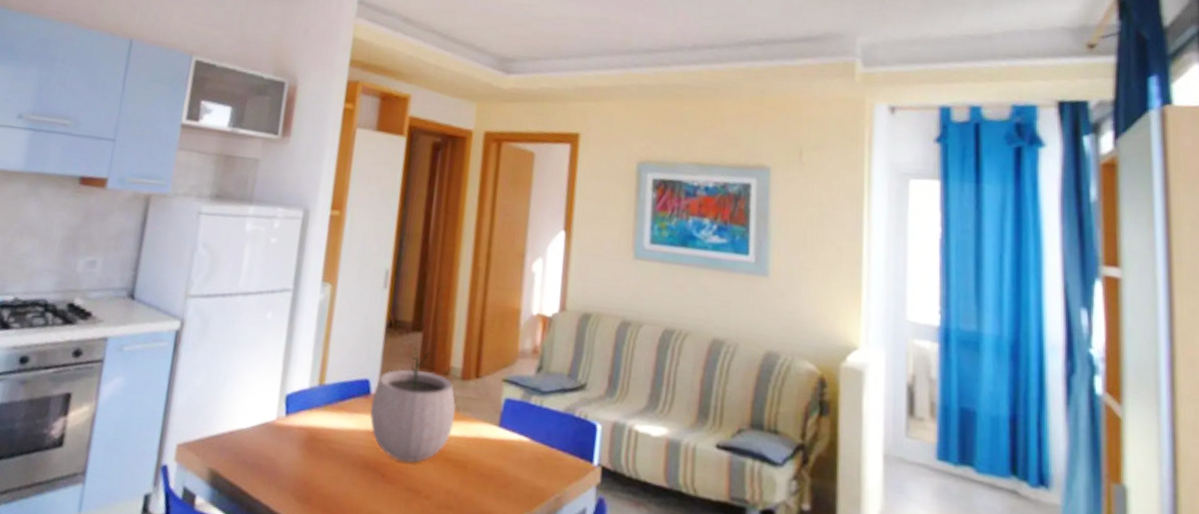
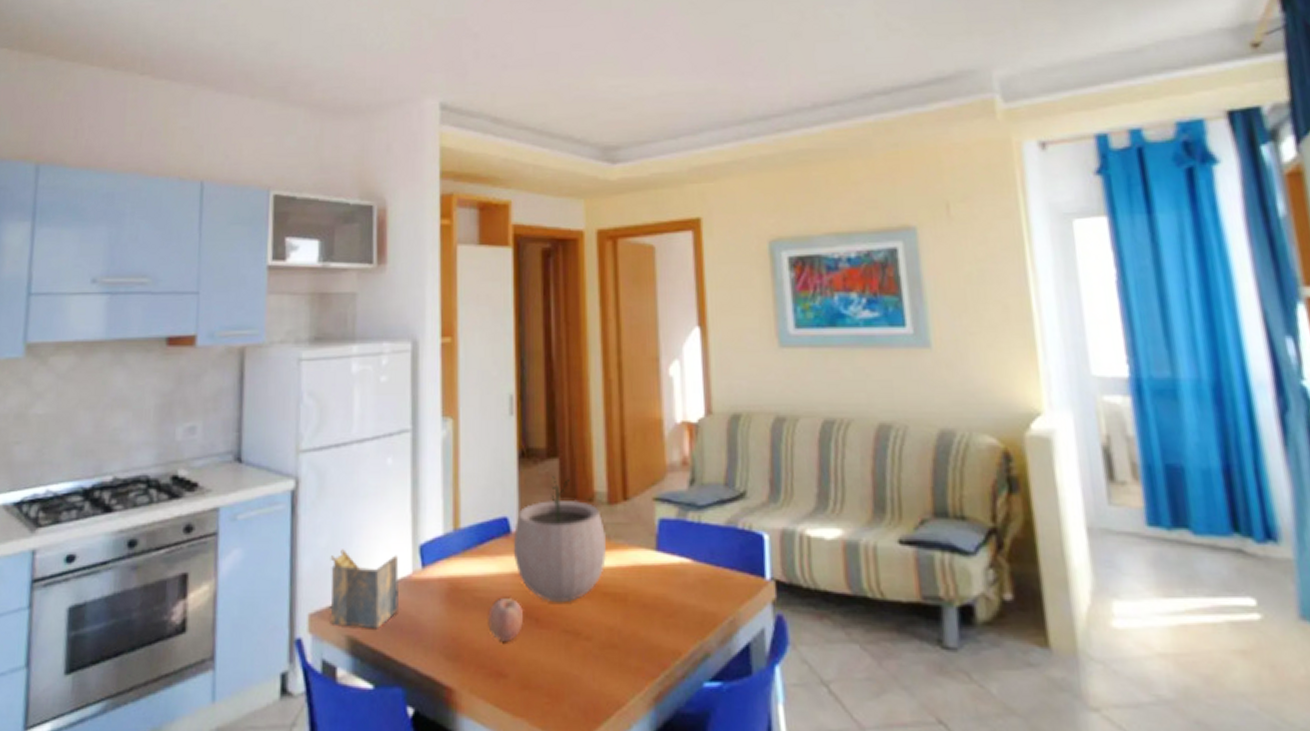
napkin holder: none [196,389,266,466] -> present [330,549,399,630]
fruit: none [338,452,372,492] -> present [486,598,523,641]

